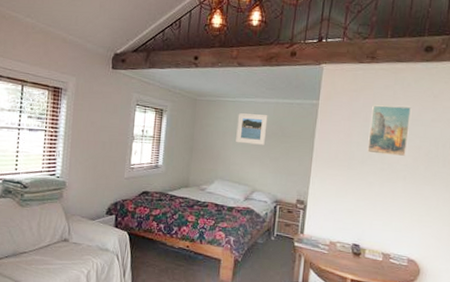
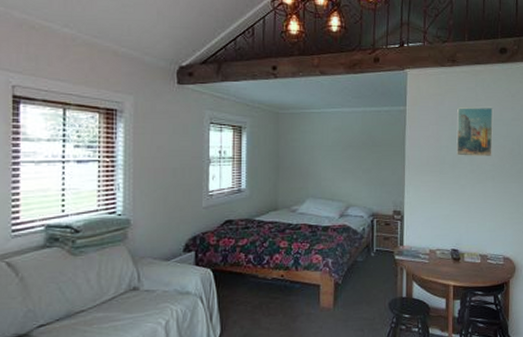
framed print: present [236,113,268,145] -> none [325,125,357,157]

